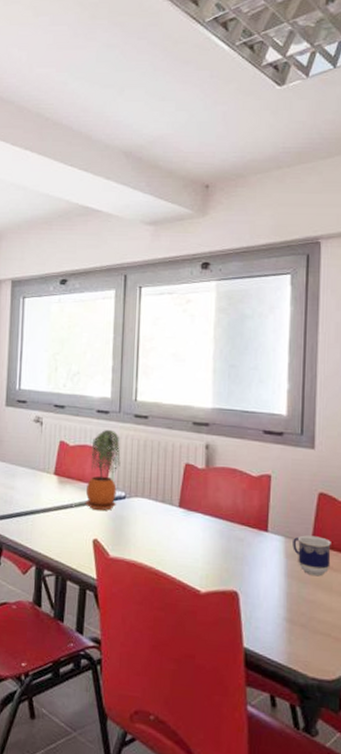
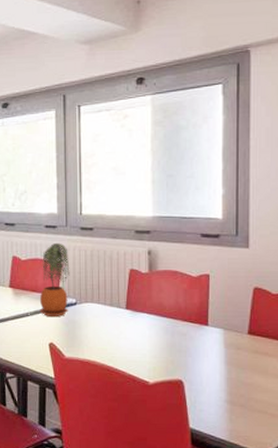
cup: present [293,535,331,576] -> none [231,326,266,362]

